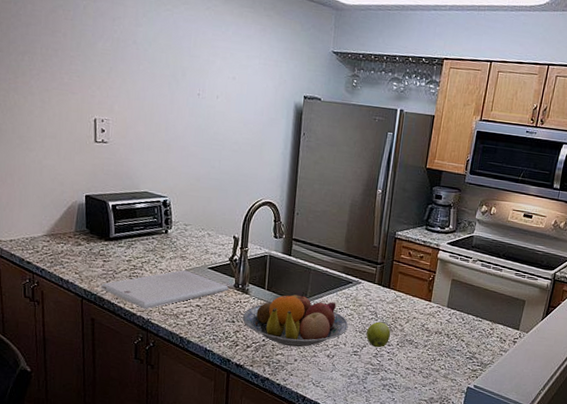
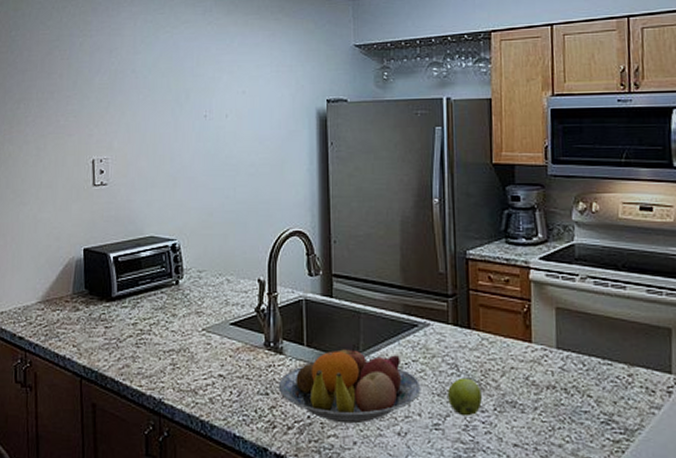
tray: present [100,270,229,309] -> none [102,329,257,386]

